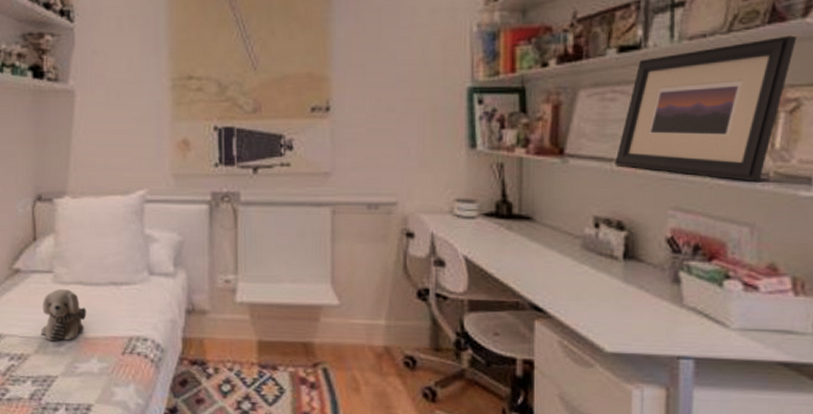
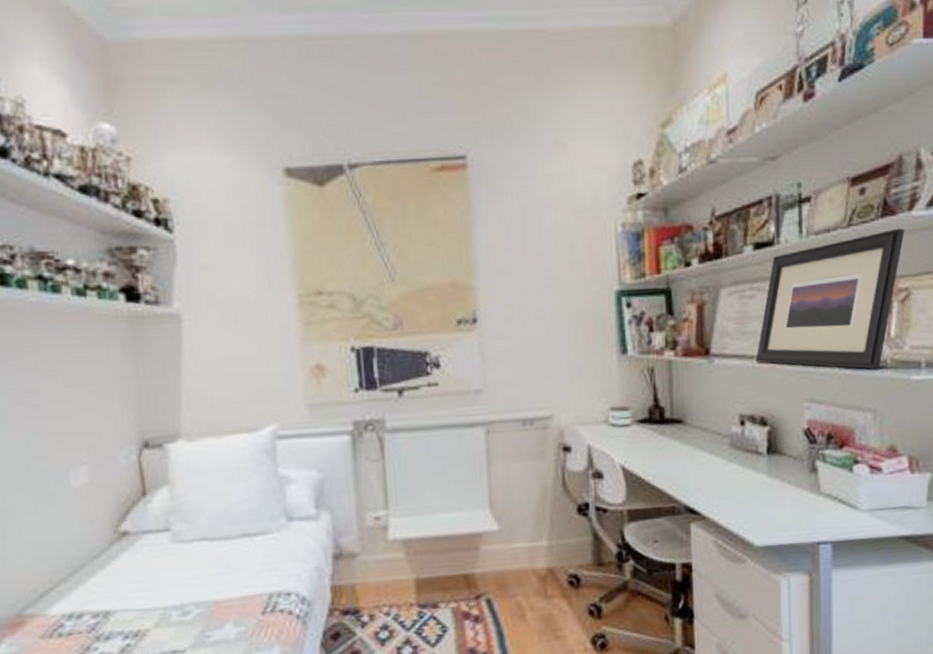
plush toy: present [40,288,87,342] -> none [159,547,216,611]

